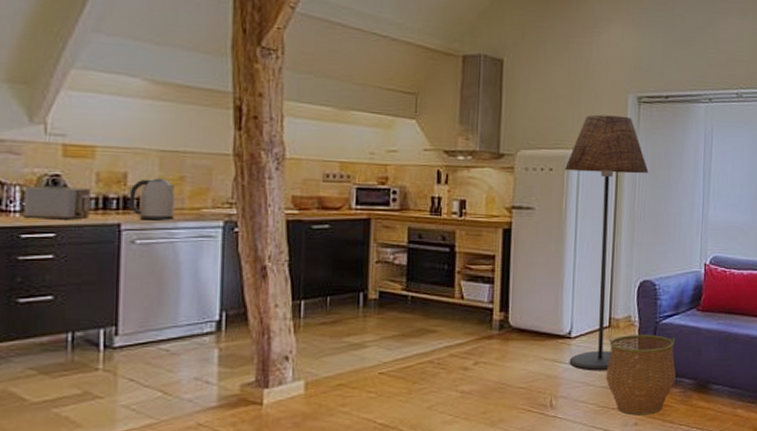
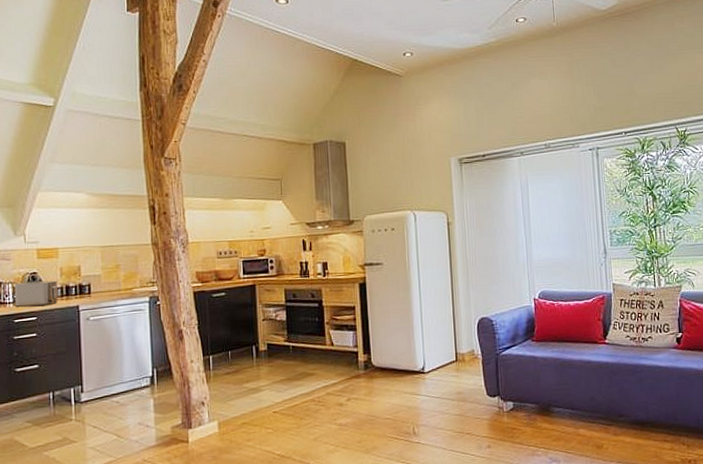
kettle: present [129,177,176,221] -> none [83,267,115,302]
floor lamp: present [565,114,649,371] -> none [404,177,475,401]
basket: present [606,335,676,416] -> none [457,365,520,439]

